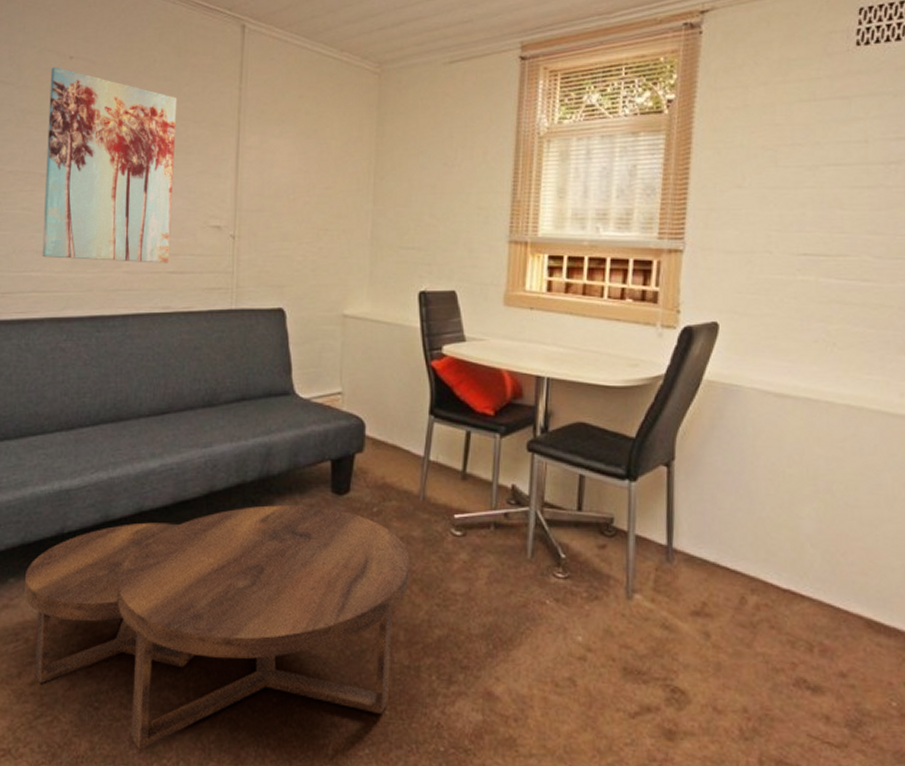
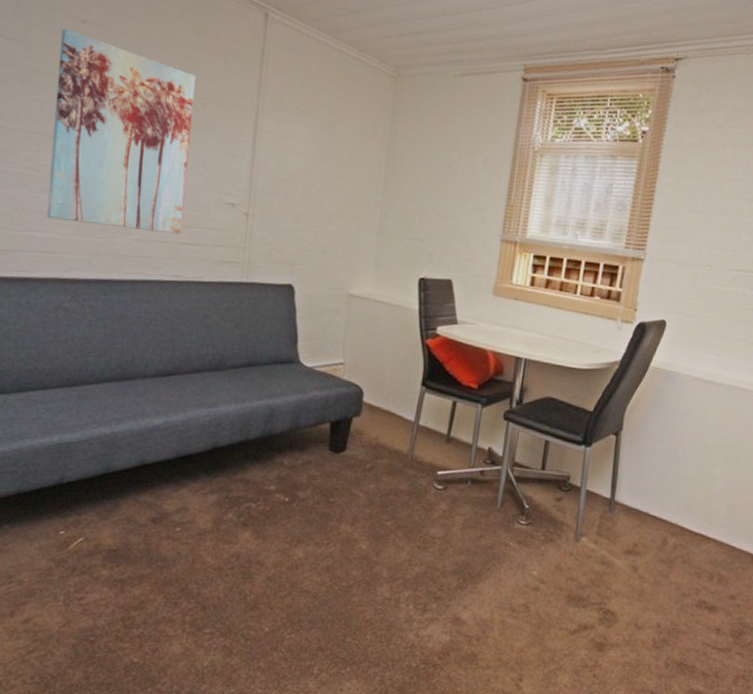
coffee table: present [24,505,410,750] -> none [19,460,396,677]

